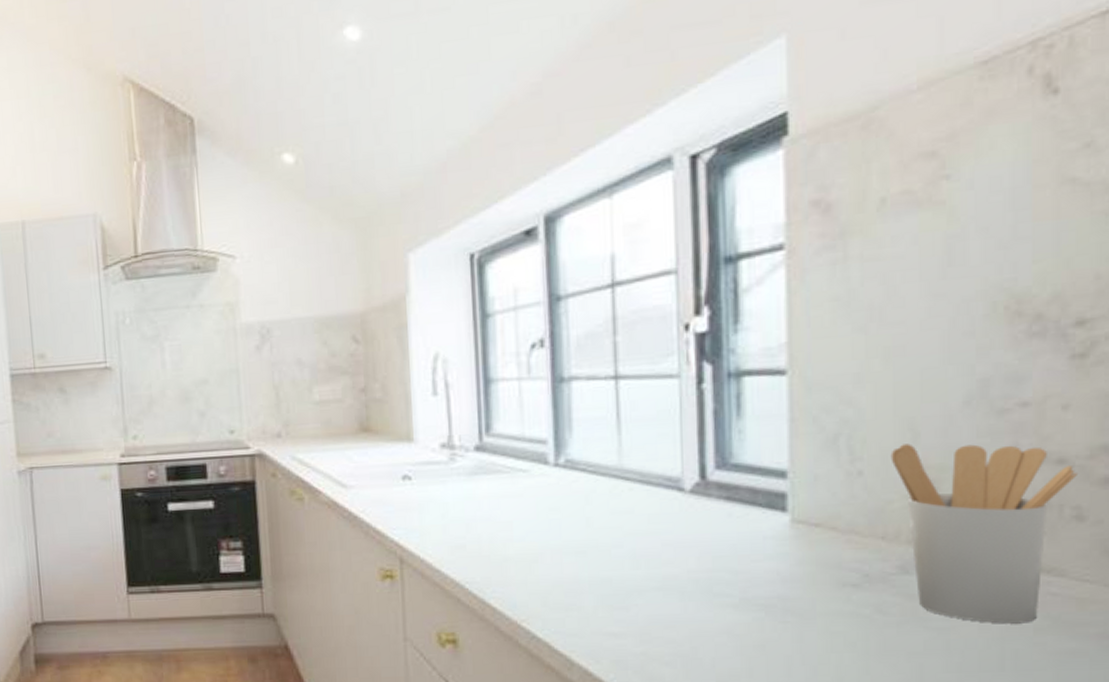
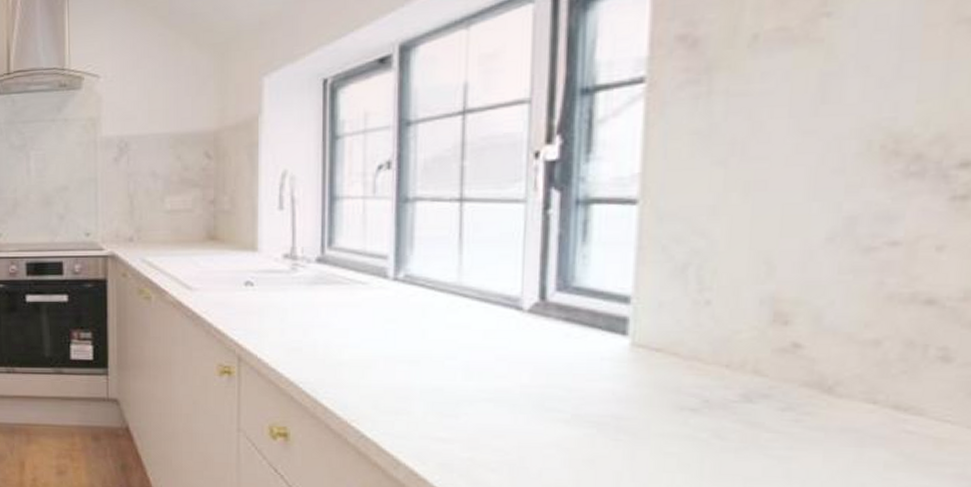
utensil holder: present [890,443,1077,624] -> none [742,276,947,459]

